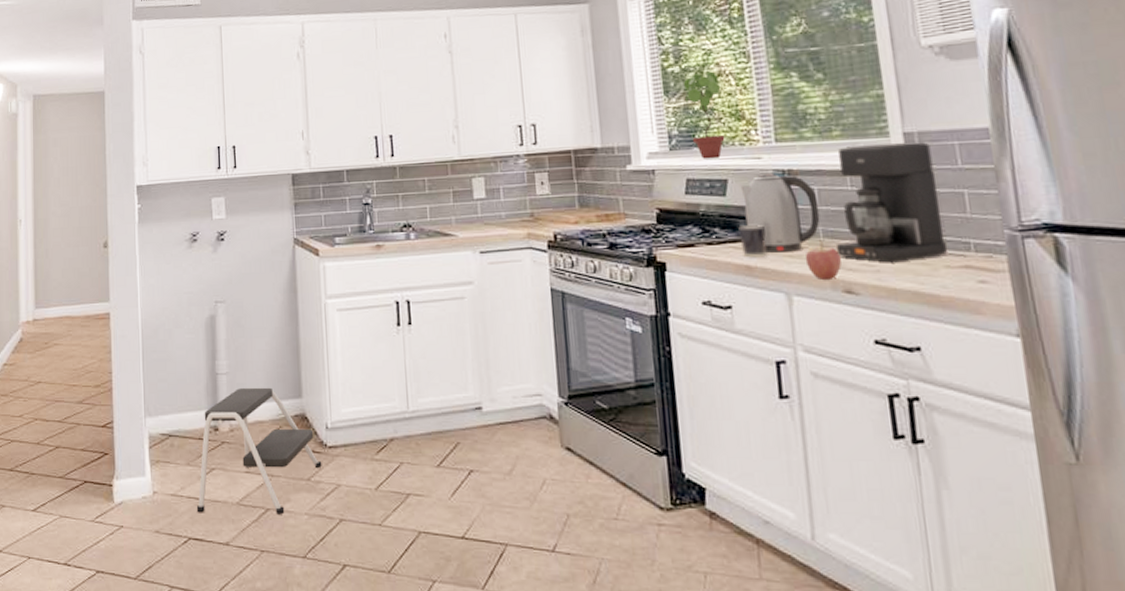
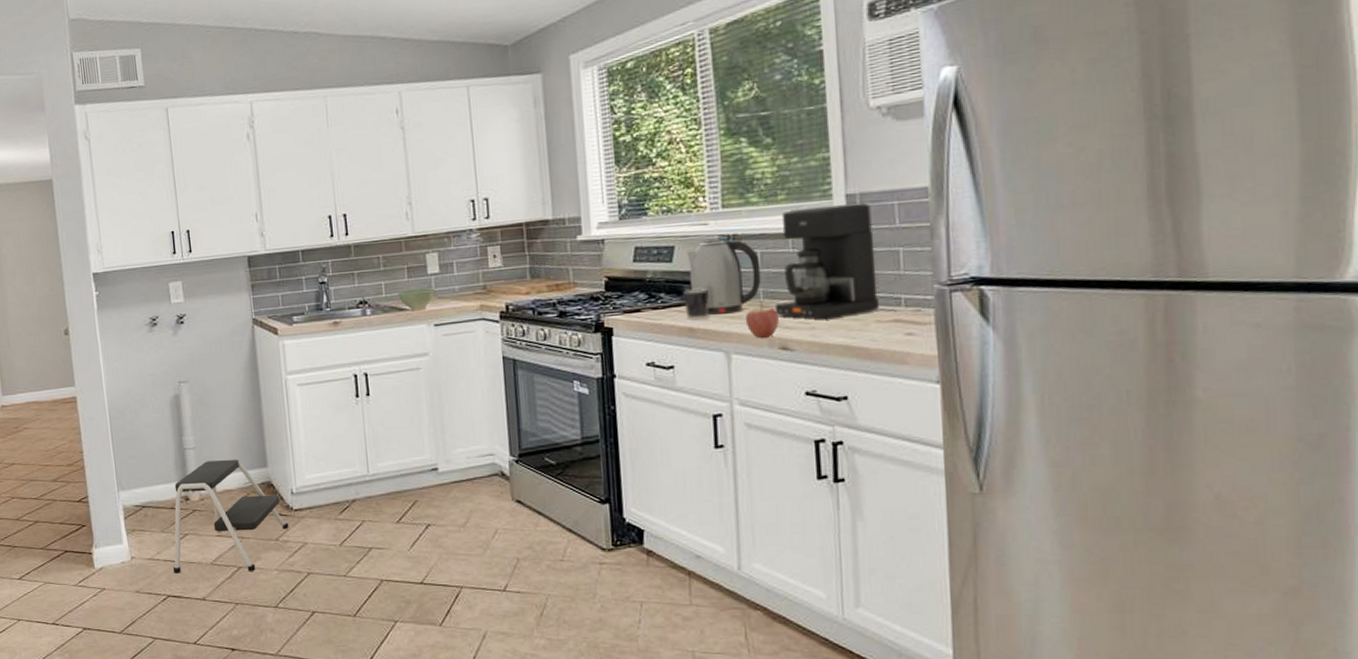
bowl: none [443,213,482,237] -> present [398,288,436,311]
potted plant: present [684,71,725,159] -> none [635,139,674,227]

